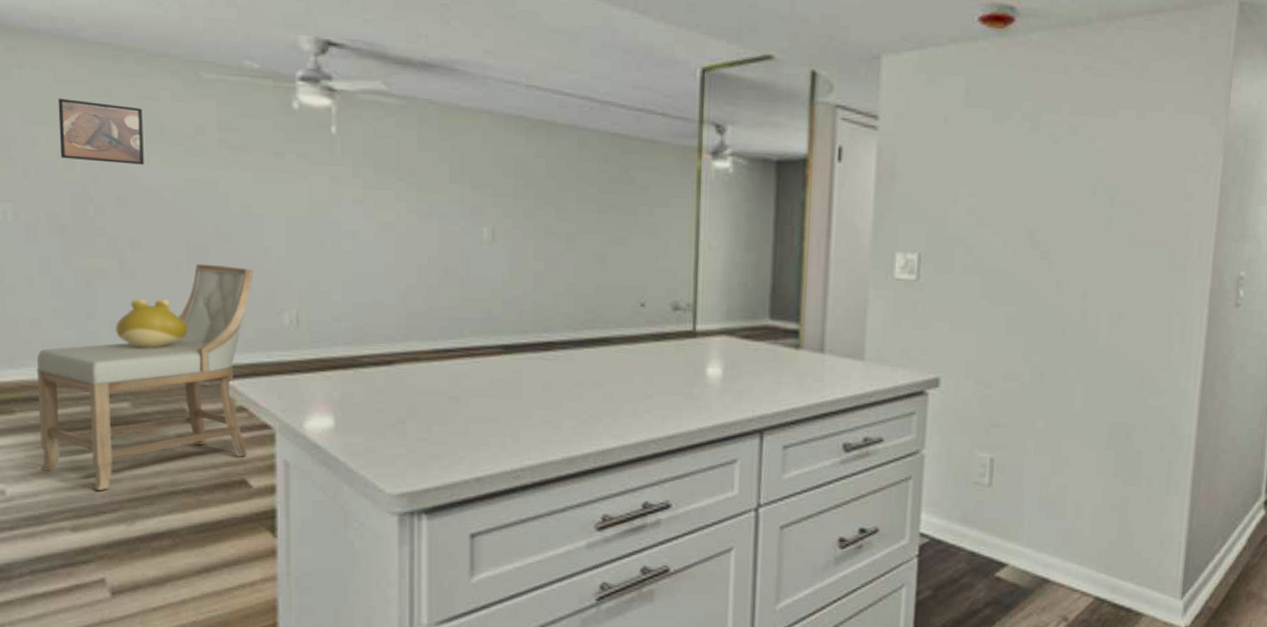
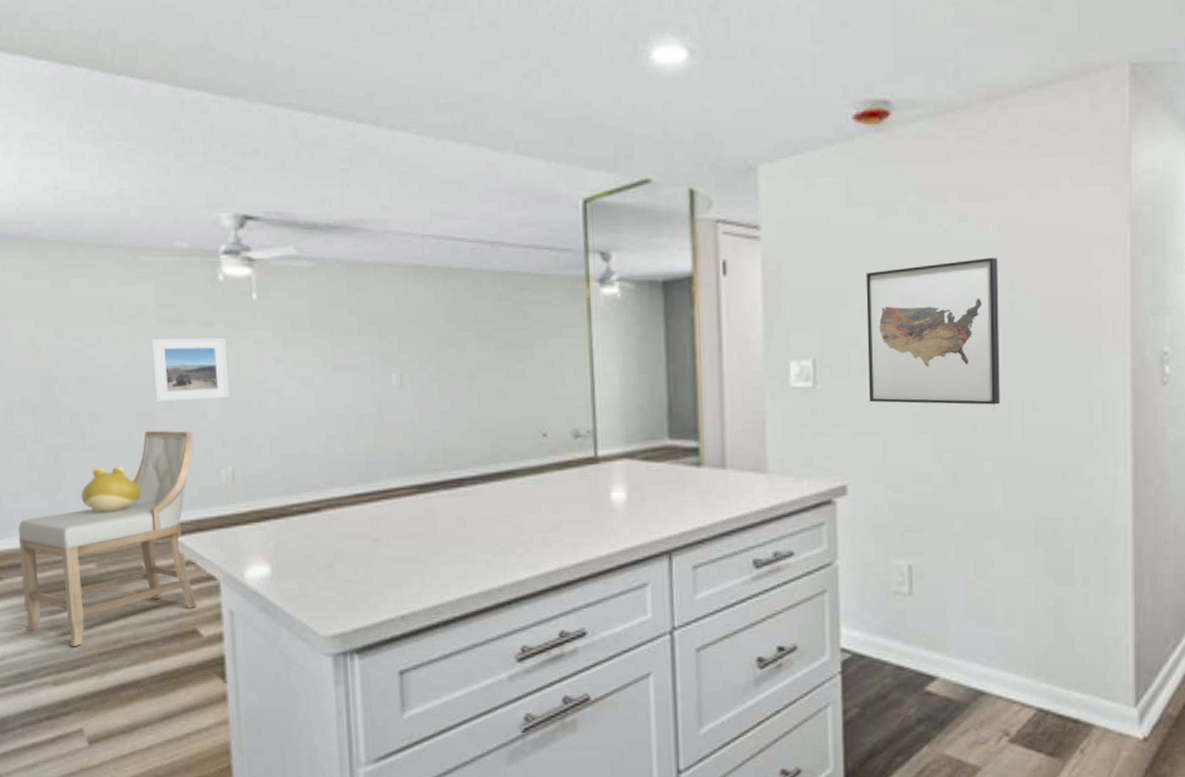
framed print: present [58,98,144,165] -> none [25,293,97,347]
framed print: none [209,164,299,237] -> present [151,337,230,403]
wall art: none [968,171,1102,312] -> present [866,257,1000,405]

